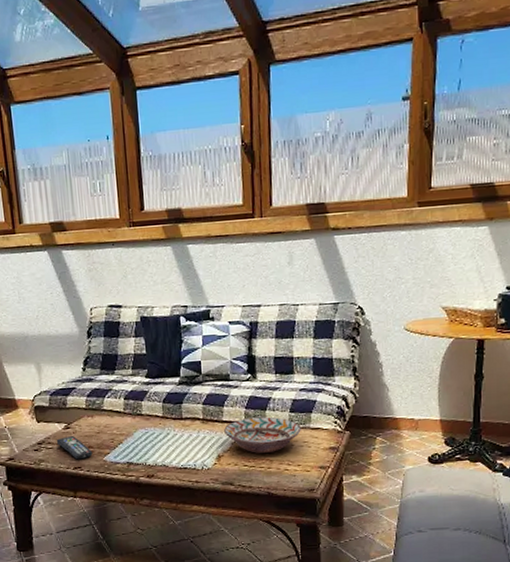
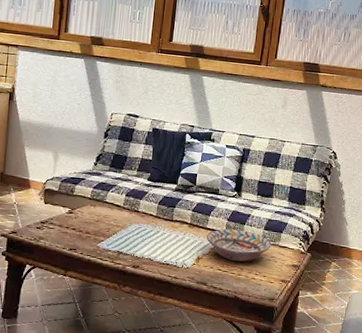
remote control: present [56,435,93,460] -> none [58,219,89,243]

